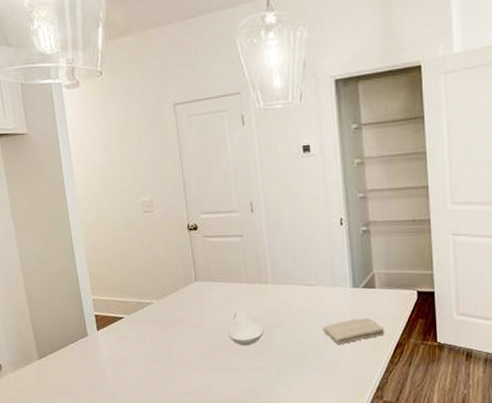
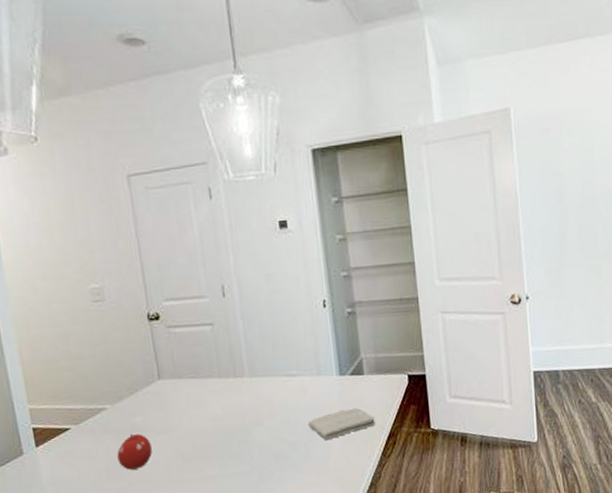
fruit: none [160,325,189,356] -> present [117,433,152,470]
spoon rest: present [228,310,264,346] -> none [199,409,242,451]

